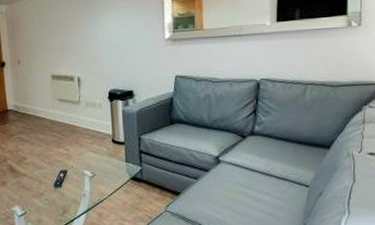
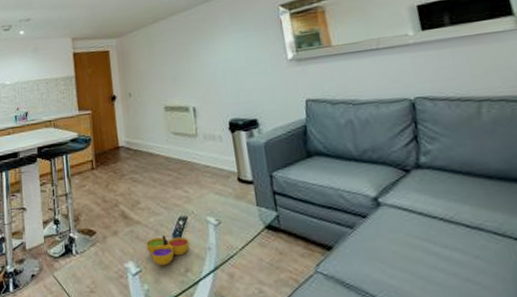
decorative bowl: none [31,184,68,209] -> present [146,234,190,266]

